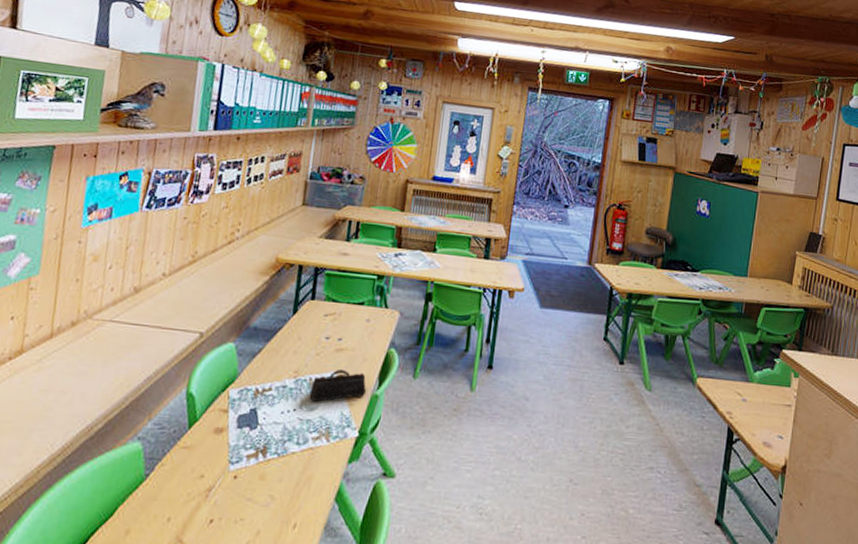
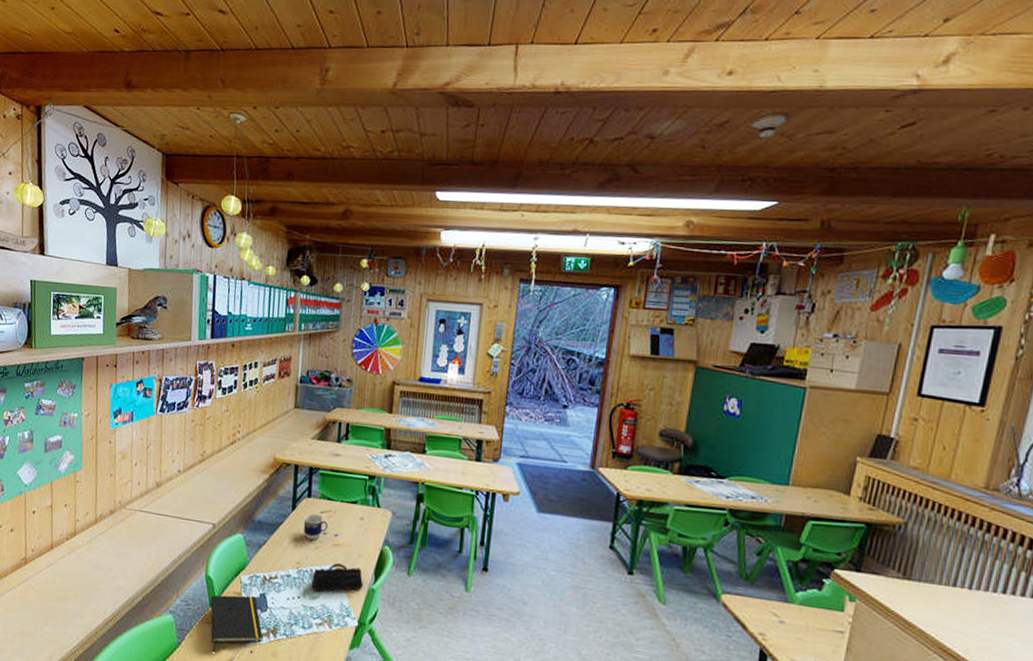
notepad: none [188,412,251,482] -> present [210,595,264,652]
cup: none [303,317,332,345] -> present [303,513,329,540]

